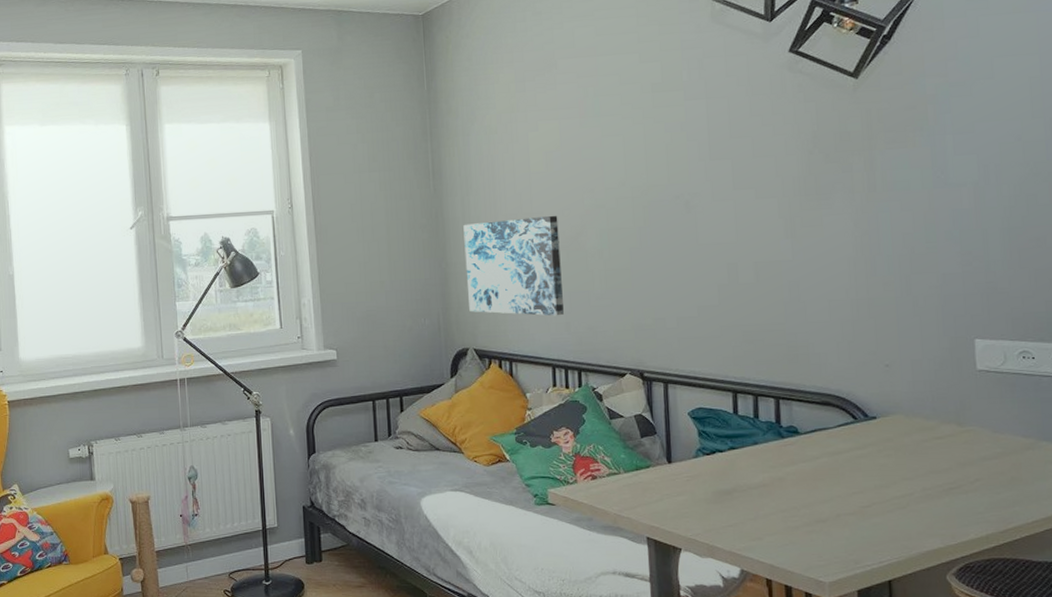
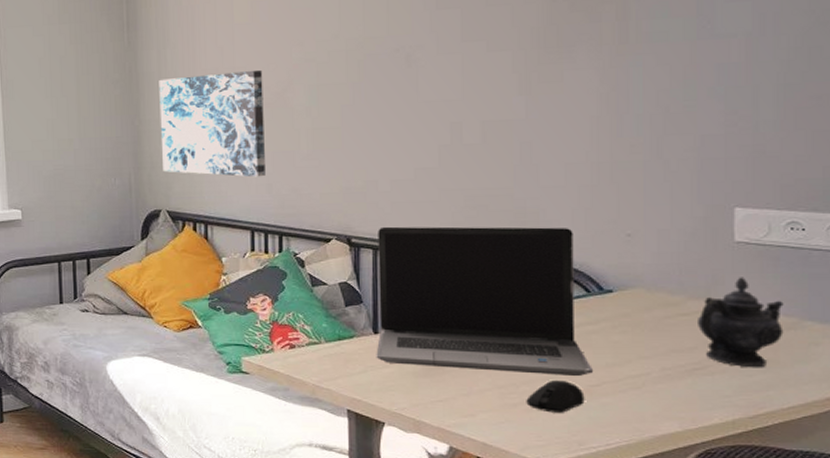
laptop computer: none [667,359,863,498] -> present [376,226,593,376]
computer mouse: none [807,502,858,534] -> present [526,380,585,413]
teapot: none [949,402,1024,486] -> present [696,277,784,368]

